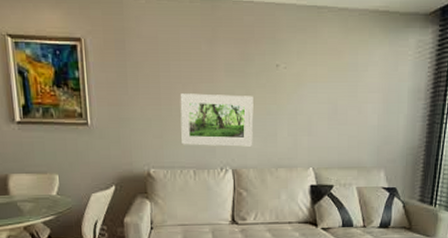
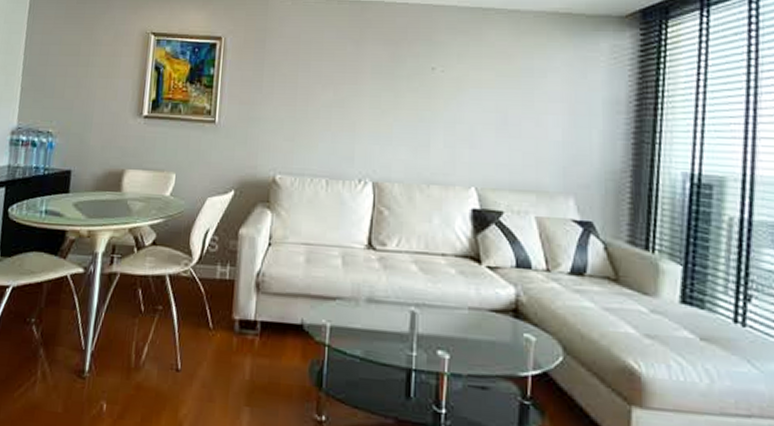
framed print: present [180,93,254,147] -> none [314,94,403,157]

